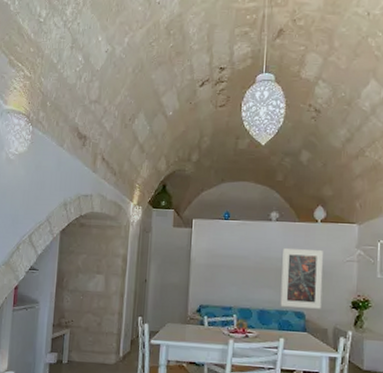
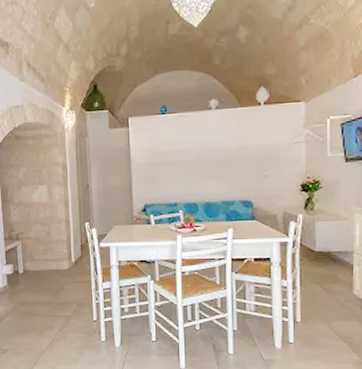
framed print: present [280,248,324,309] -> none [226,133,270,197]

